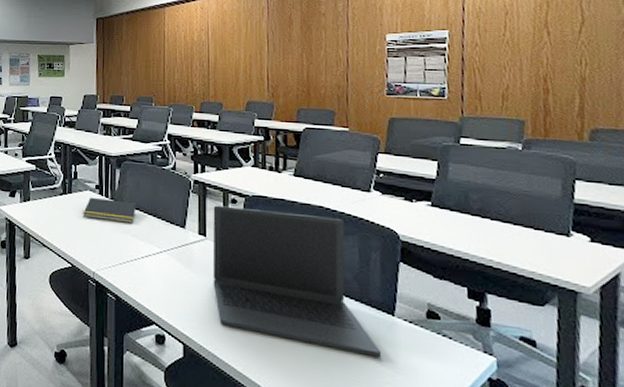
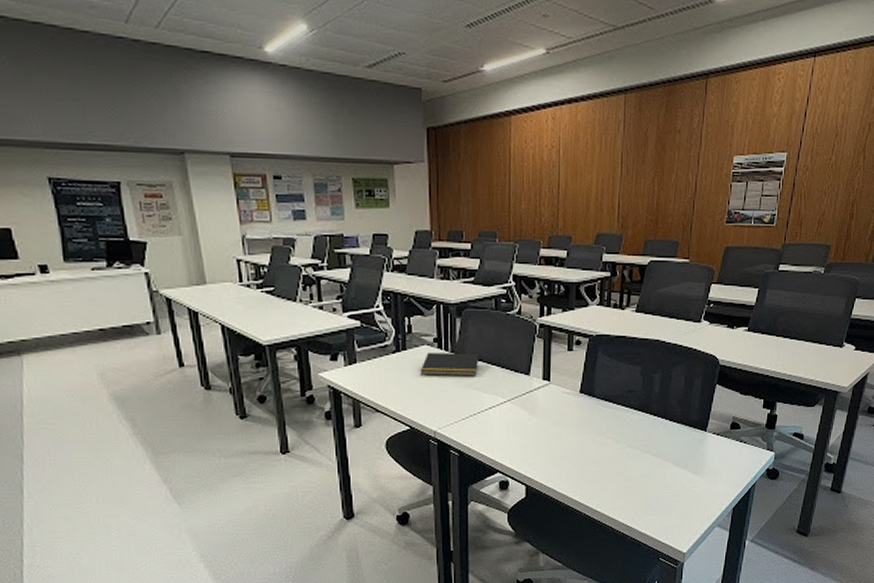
laptop: present [212,205,382,357] -> none [555,348,693,468]

